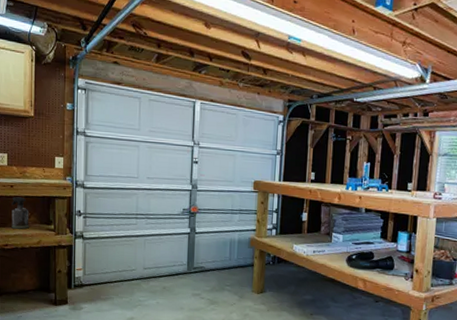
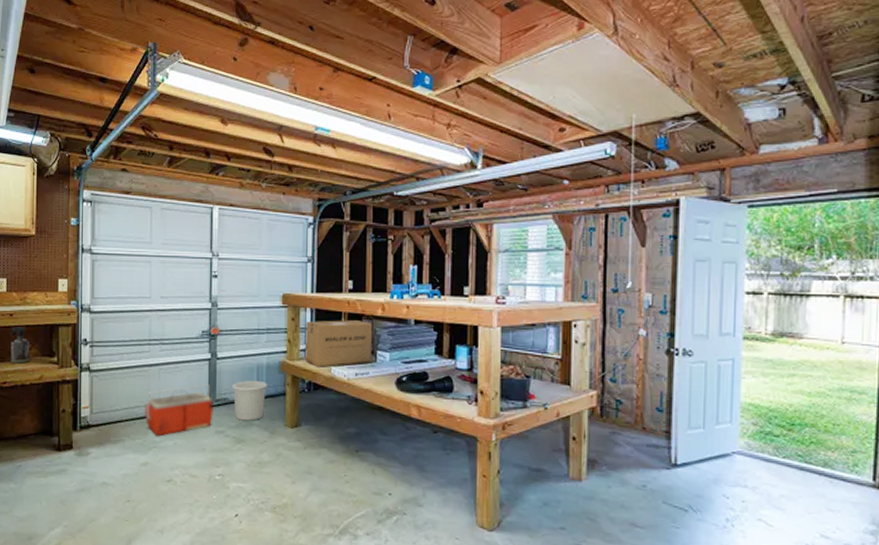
cooler: none [131,254,191,296] -> present [145,384,213,437]
bucket: none [207,253,238,287] -> present [231,381,267,421]
box: none [272,205,329,245] -> present [306,320,372,367]

